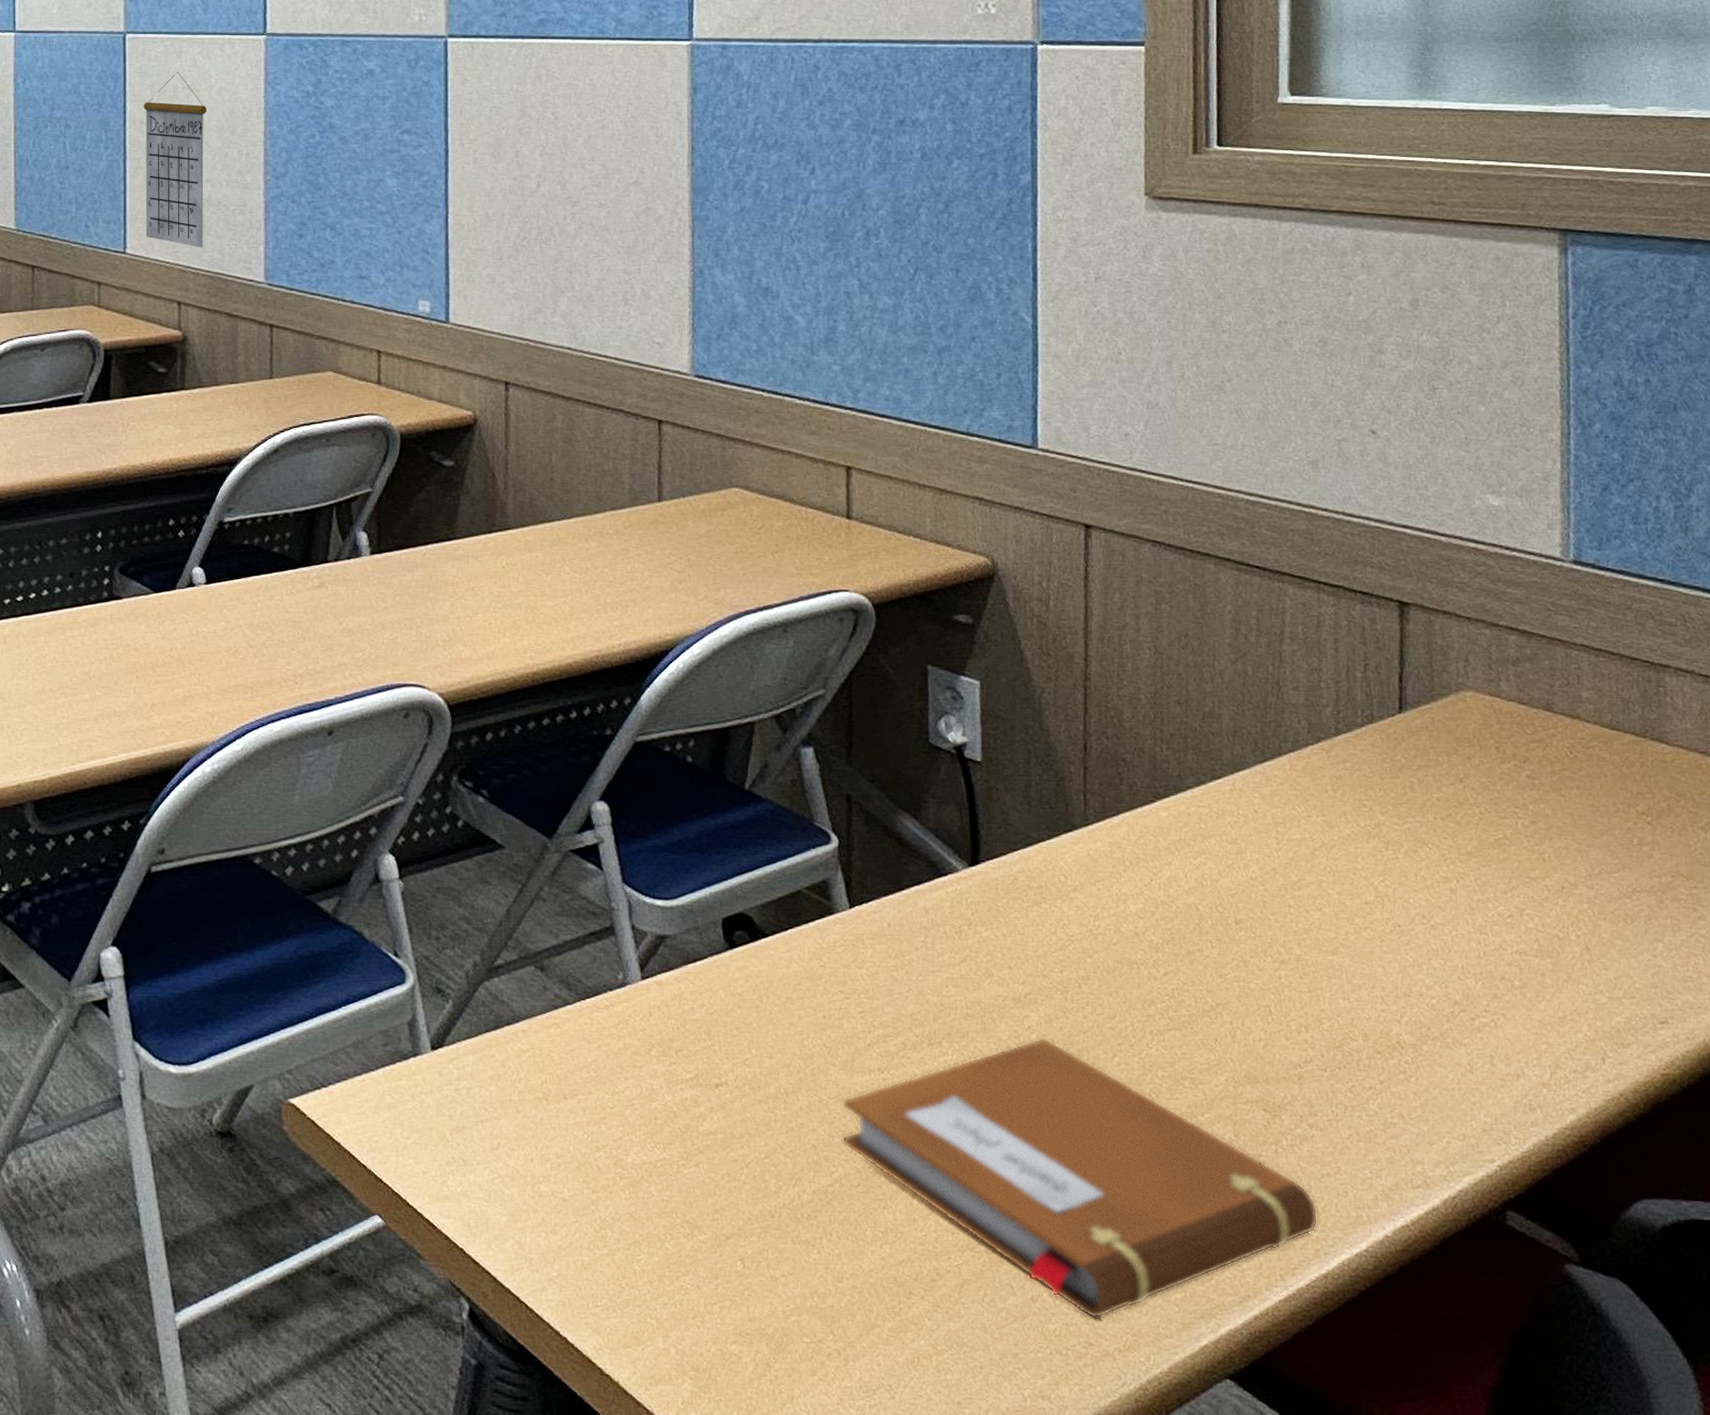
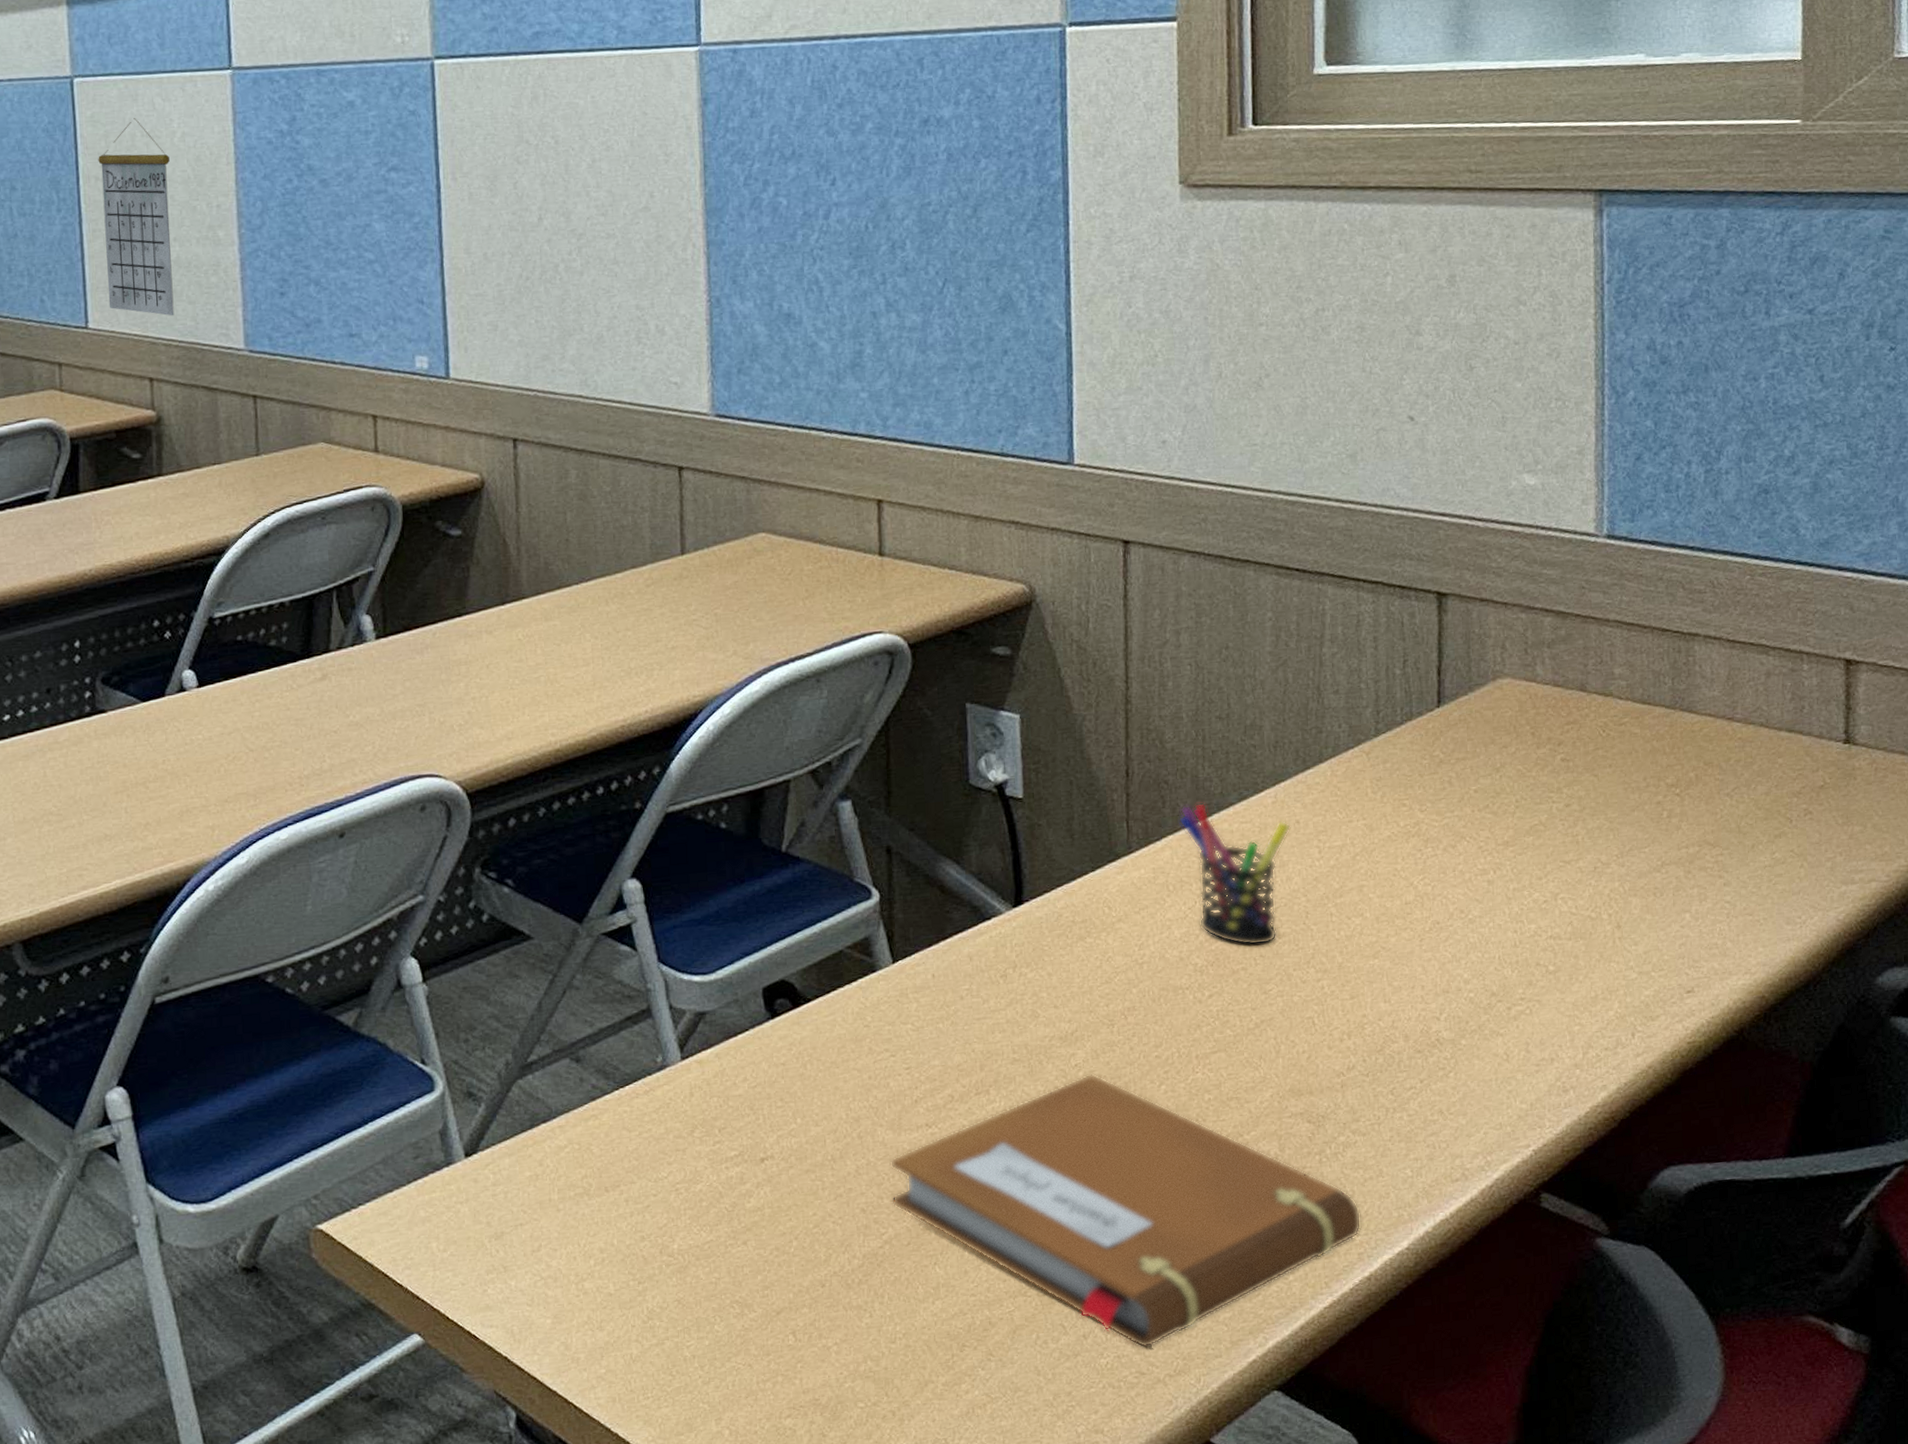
pen holder: none [1136,783,1249,929] -> present [1179,802,1291,946]

